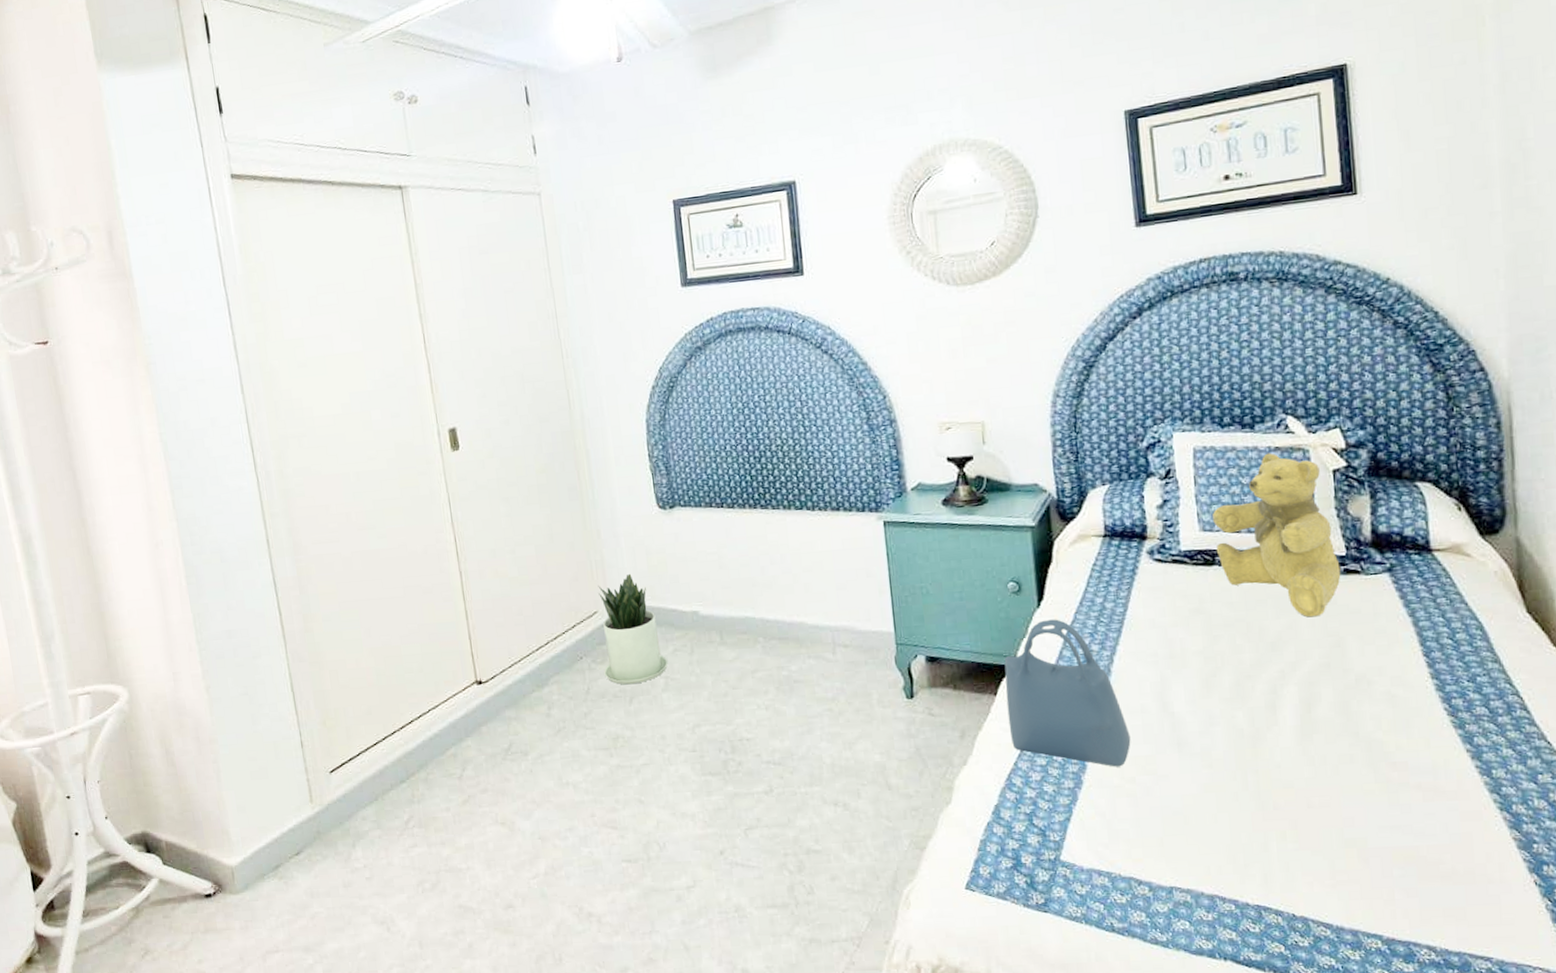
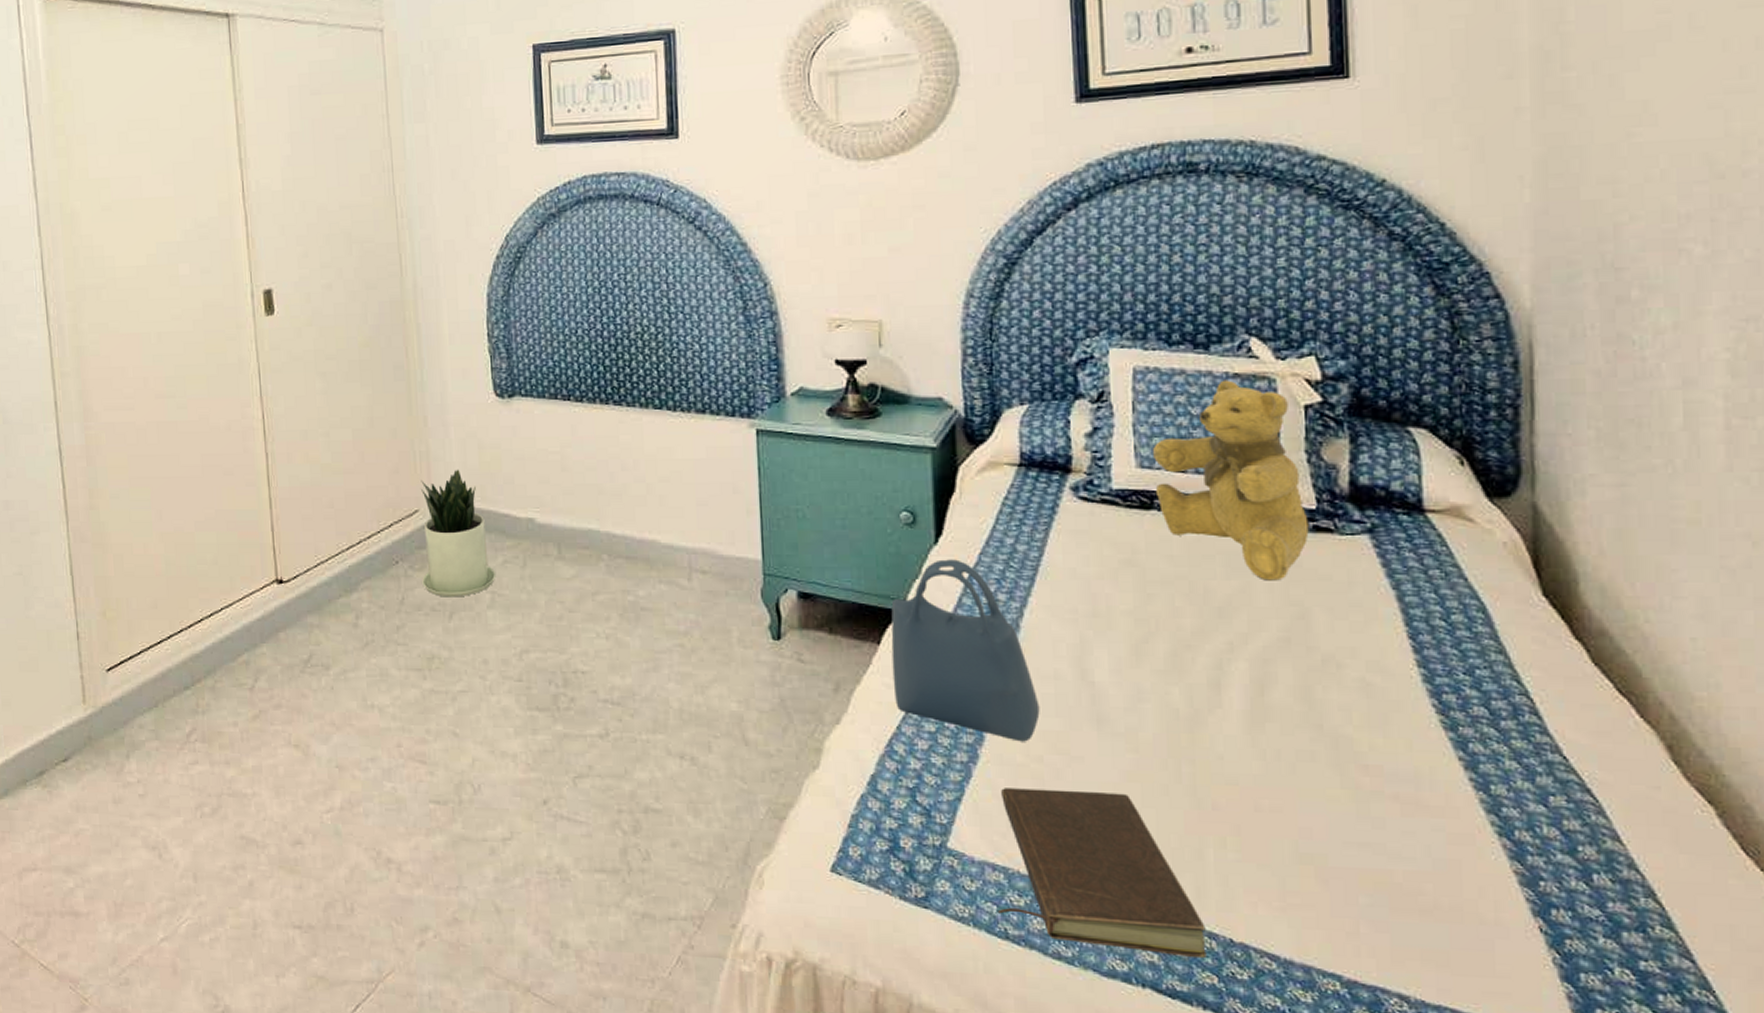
book: none [1102,802,1275,933] -> present [998,788,1207,959]

